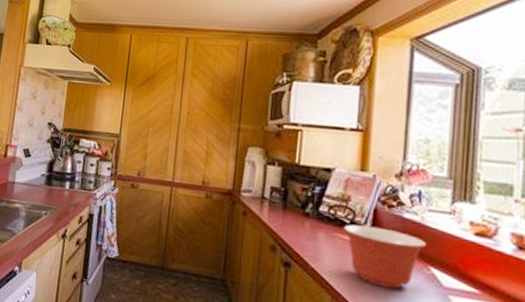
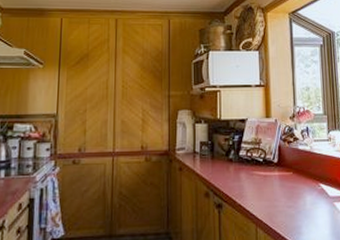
mixing bowl: present [342,224,427,289] -> none [258,160,316,207]

